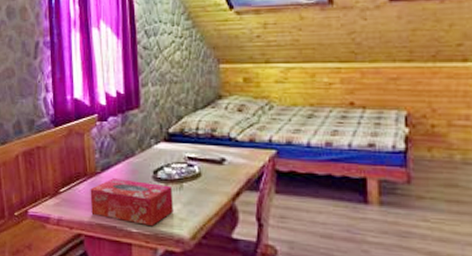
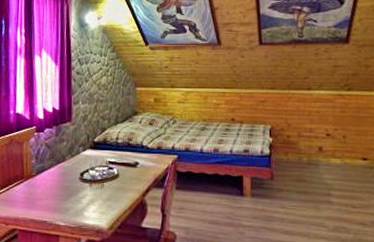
tissue box: present [90,178,173,227] -> none [25,180,96,220]

